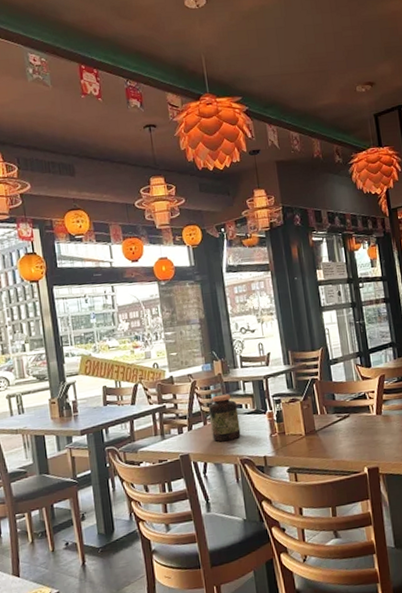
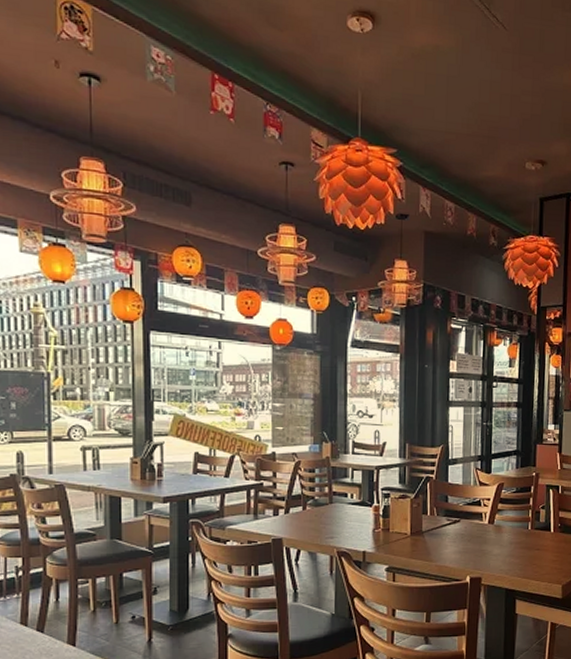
jar: present [209,394,241,442] -> none [310,480,343,530]

